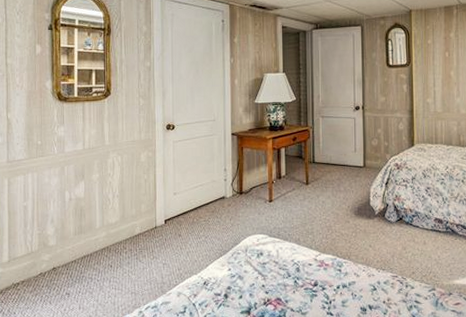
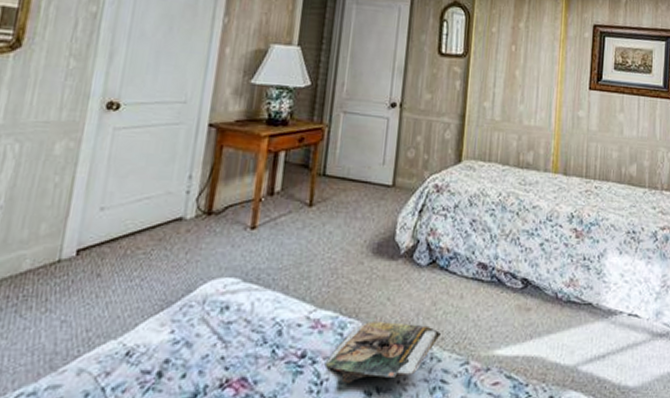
magazine: none [332,261,411,302] -> present [326,320,441,383]

